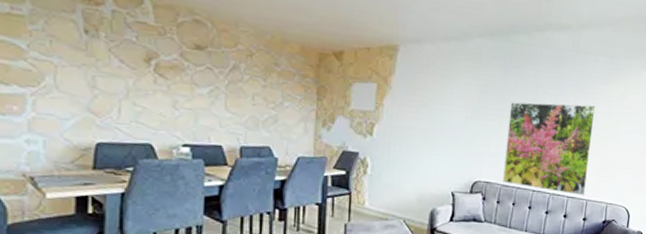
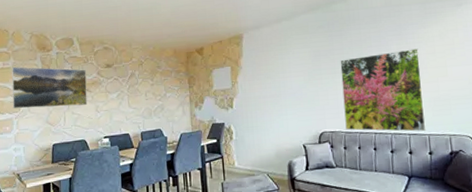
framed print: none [26,15,161,96] -> present [12,66,88,109]

